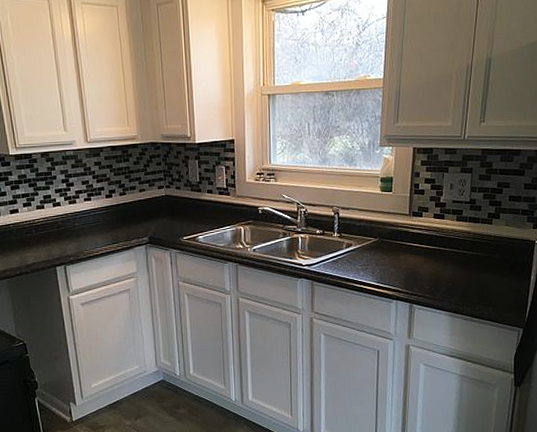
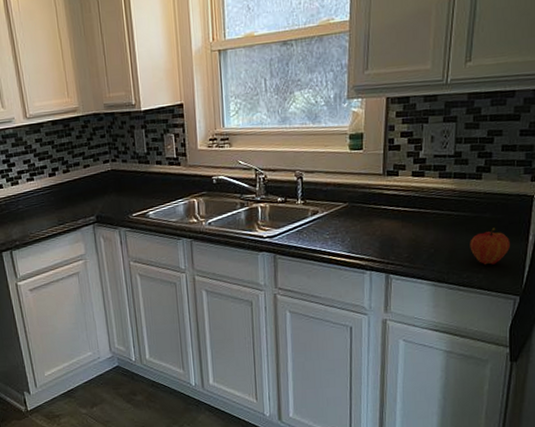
fruit: none [482,267,515,300] -> present [470,227,510,265]

